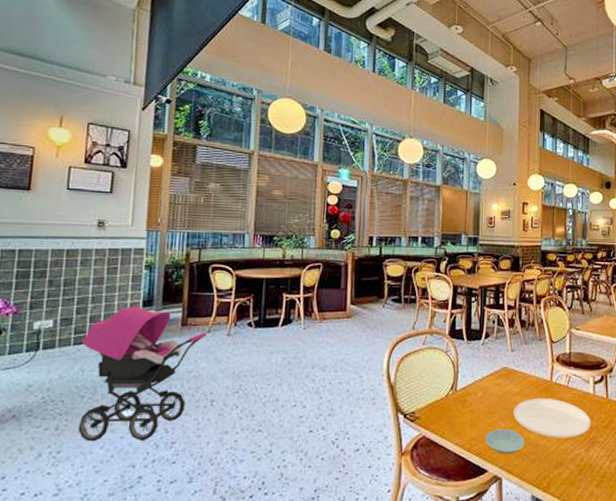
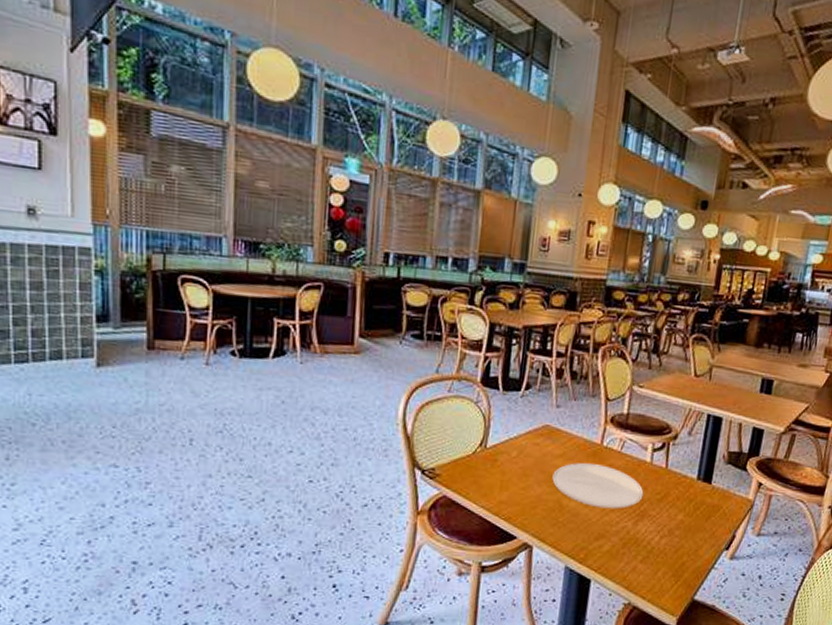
baby stroller: present [77,306,207,442] -> none [25,320,180,480]
saucer: present [484,429,525,455] -> none [516,493,564,522]

